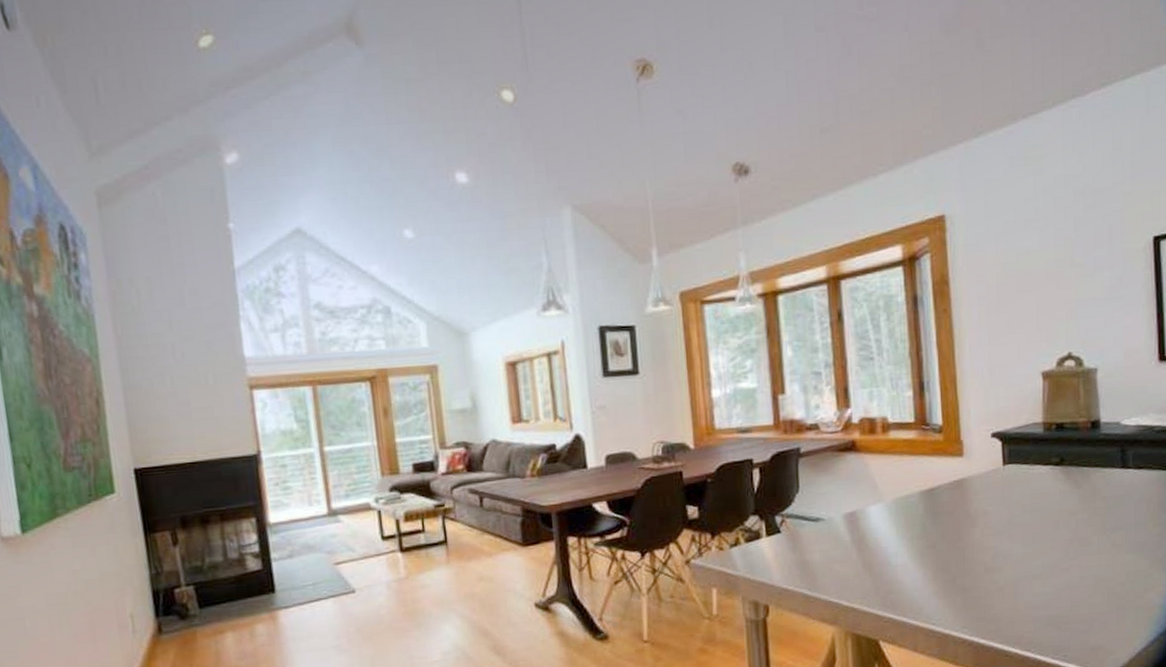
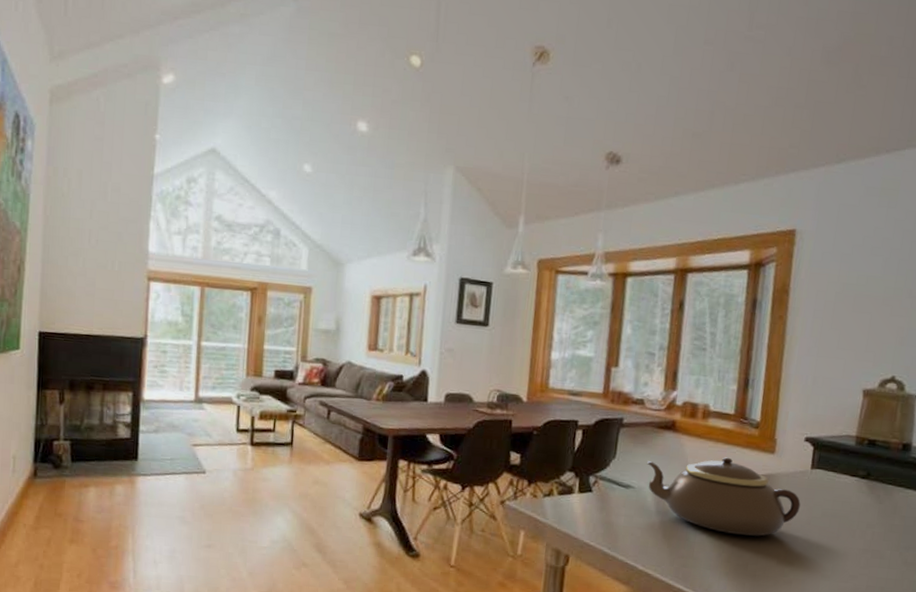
teapot: none [833,469,999,550] -> present [647,457,801,536]

